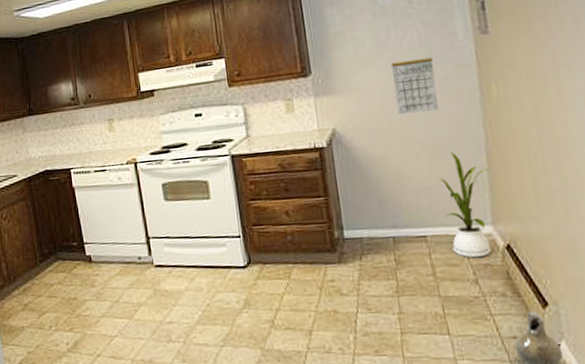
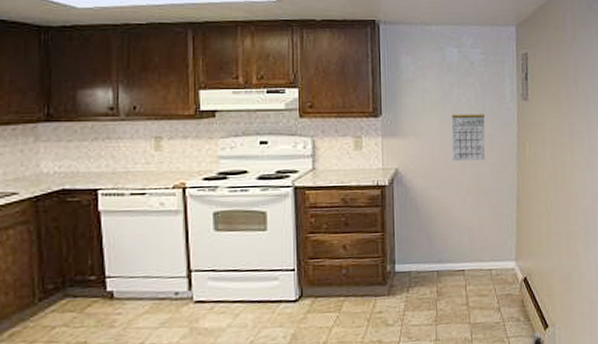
house plant: present [440,151,492,258] -> none [480,197,518,289]

